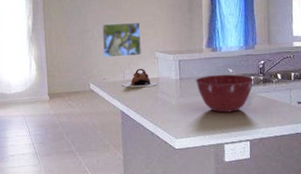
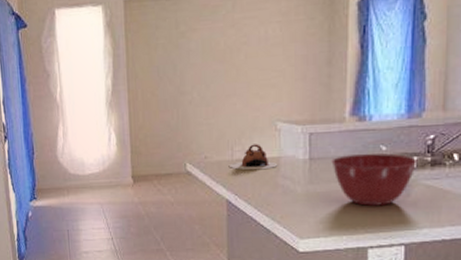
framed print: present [102,22,142,58] -> none [204,81,258,130]

